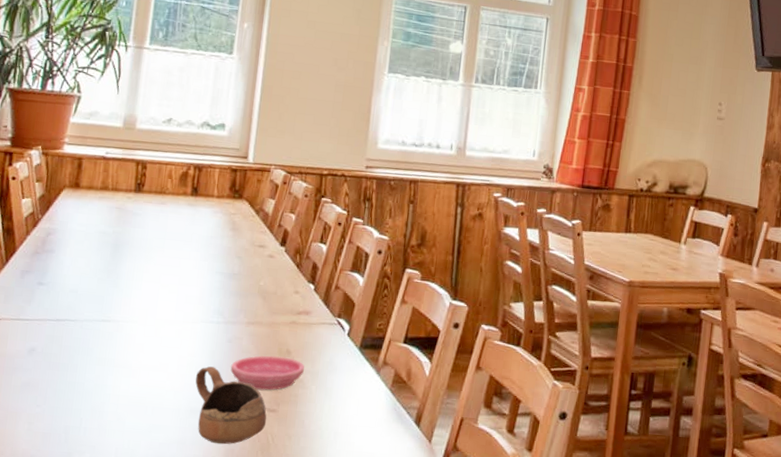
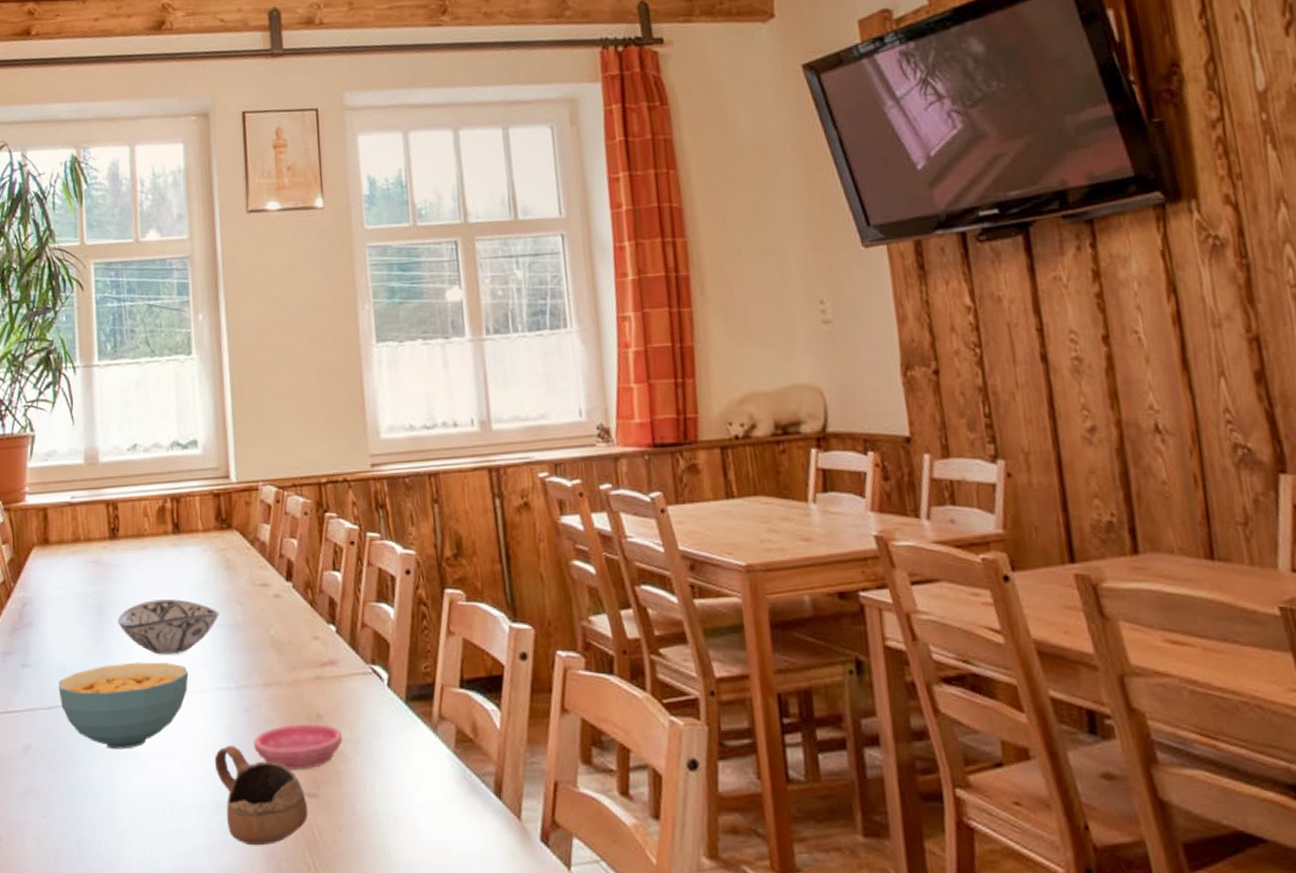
cereal bowl: none [68,292,186,360] -> present [58,662,189,750]
decorative bowl: none [130,245,220,291] -> present [118,599,219,655]

